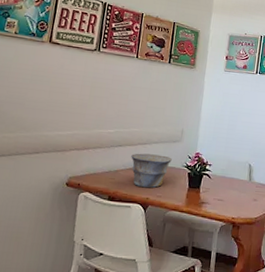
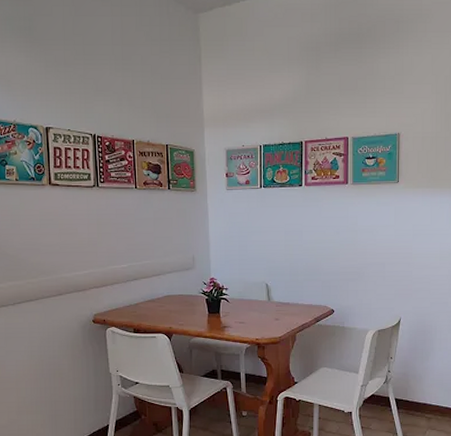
bowl: present [131,153,172,188] -> none [148,284,188,318]

